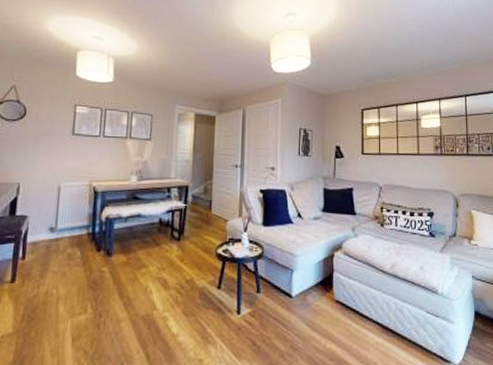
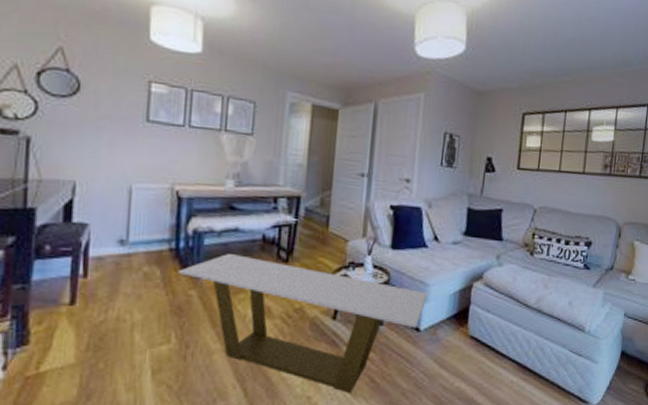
coffee table: none [94,236,297,357] -> present [178,254,428,394]

